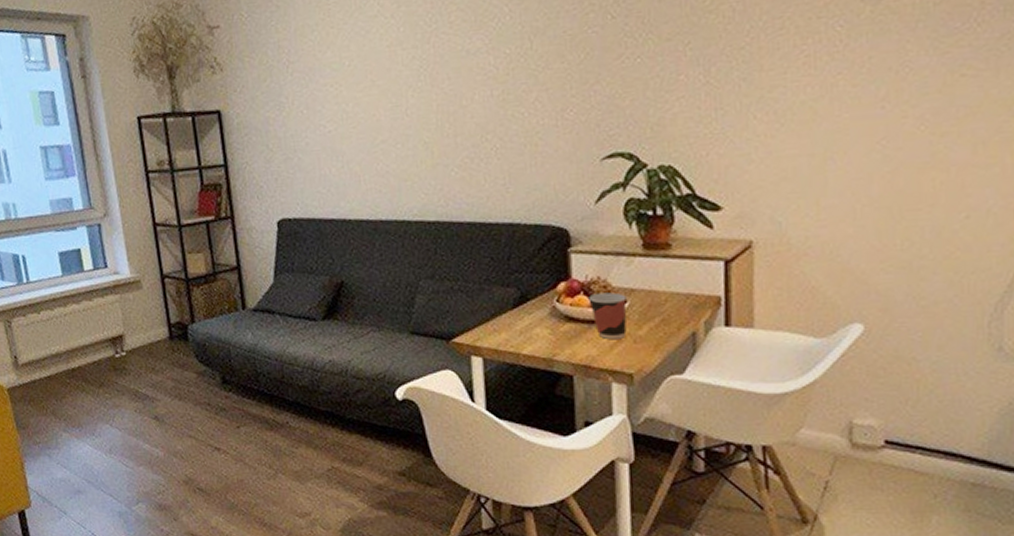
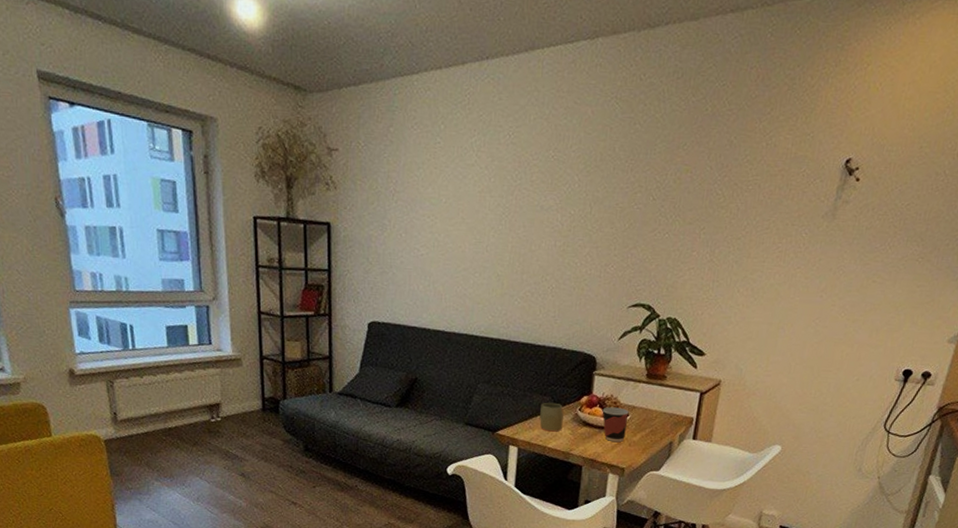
mug: none [504,294,538,333] -> present [539,402,564,432]

